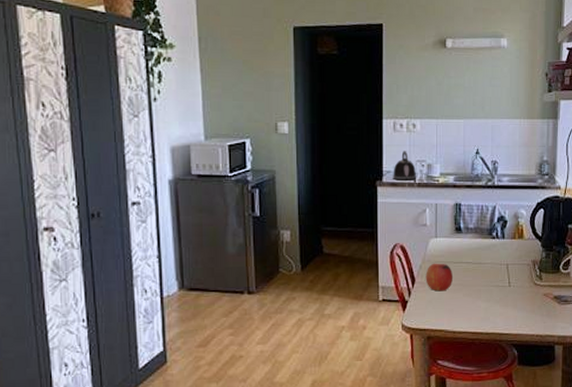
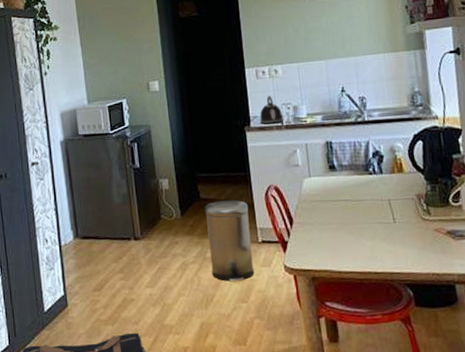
pedal bin: none [327,256,373,340] -> present [204,199,254,282]
fruit: present [425,263,454,292] -> none [303,202,333,231]

